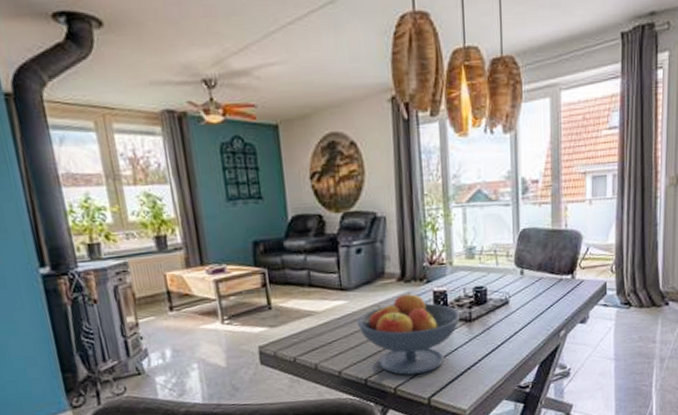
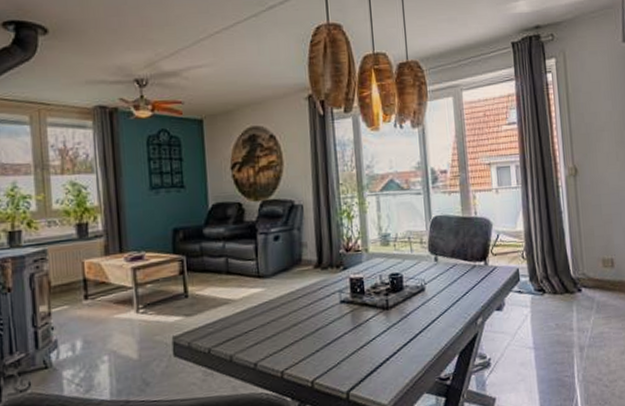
fruit bowl: present [356,291,461,375] -> none [273,278,378,367]

